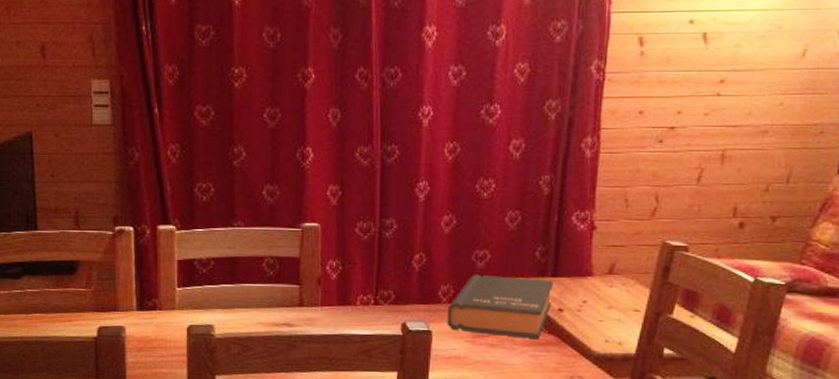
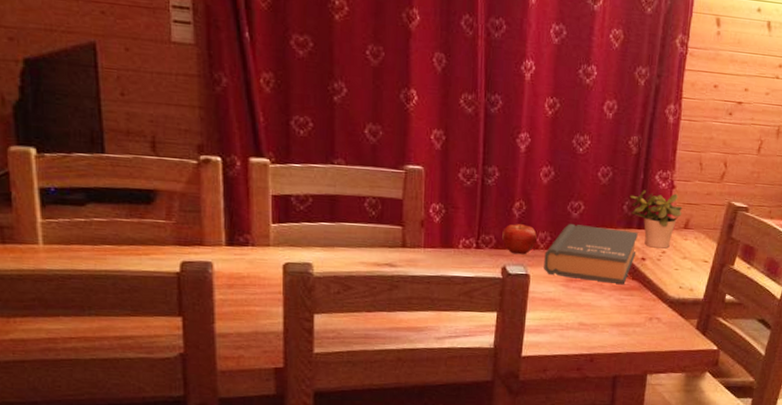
fruit: none [401,273,439,310] -> present [502,220,537,255]
potted plant: none [542,233,606,299] -> present [629,190,683,250]

